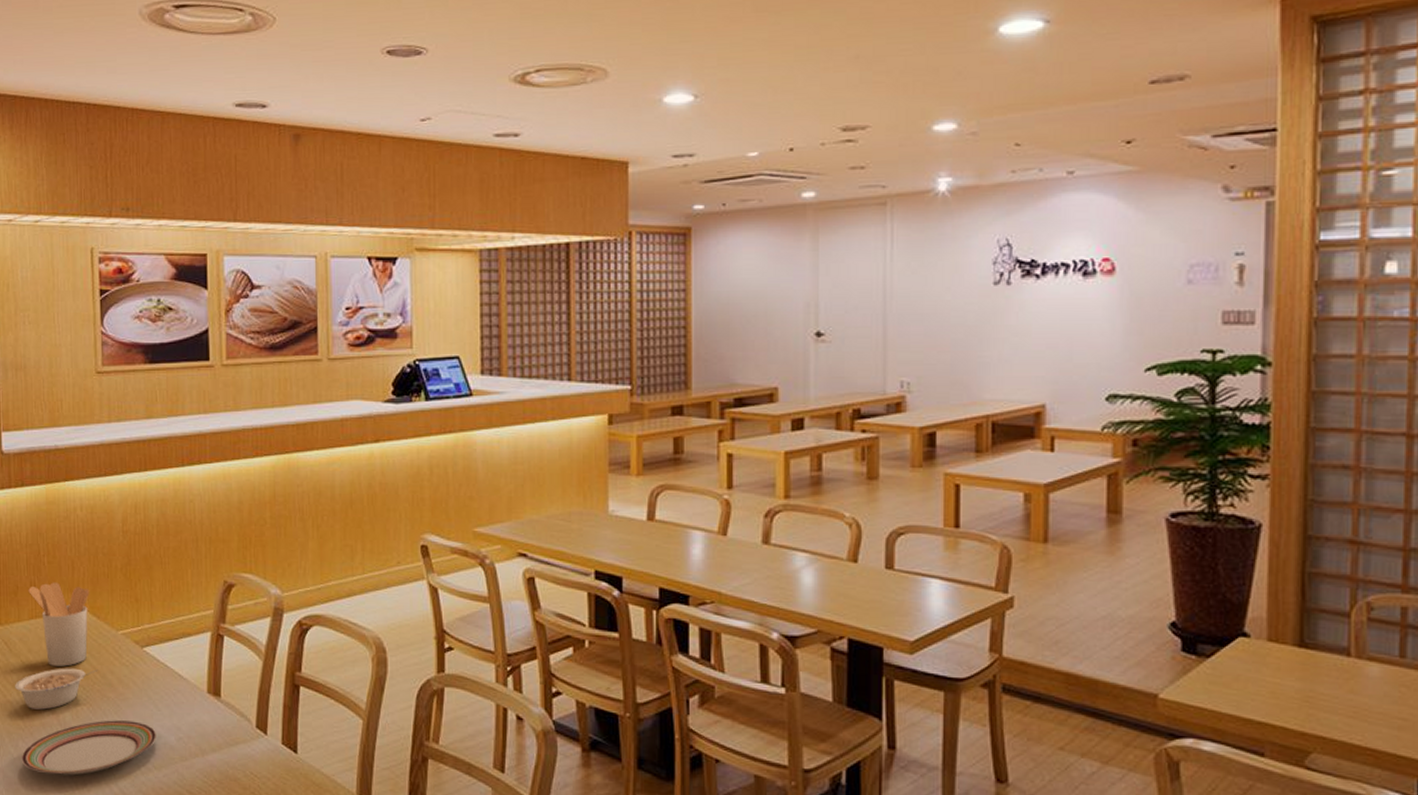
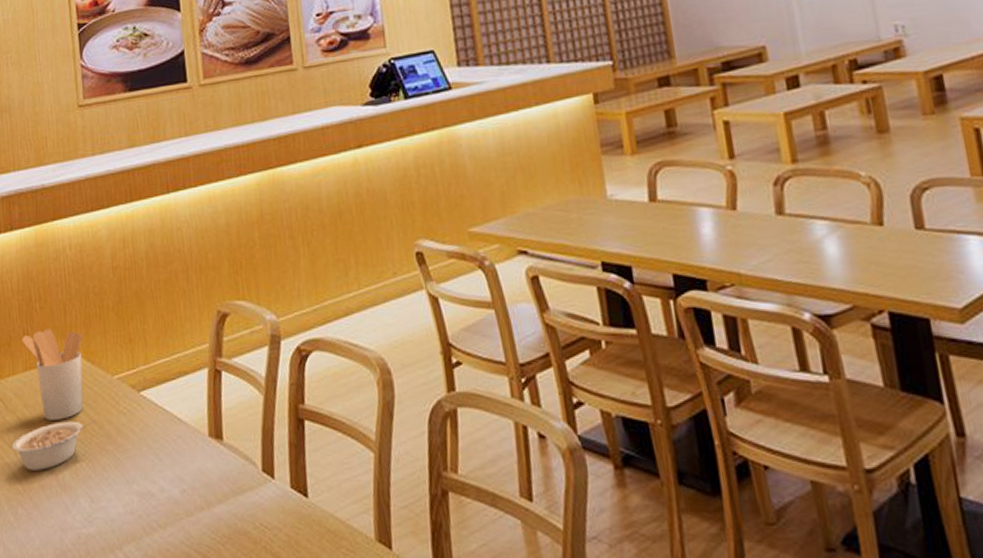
plate: present [21,720,156,776] -> none [21,475,159,543]

